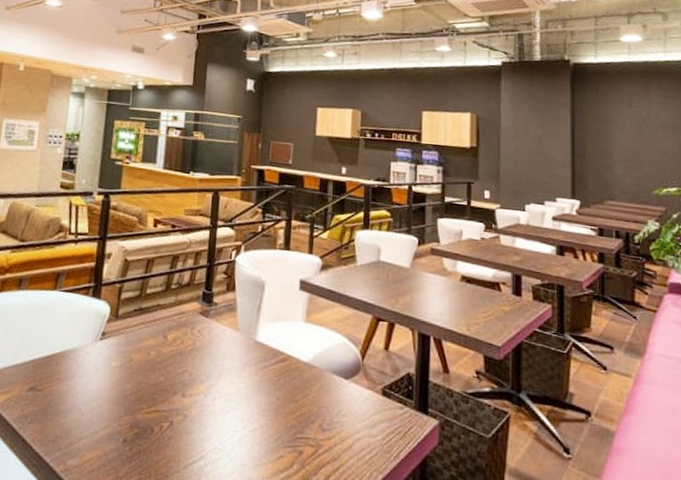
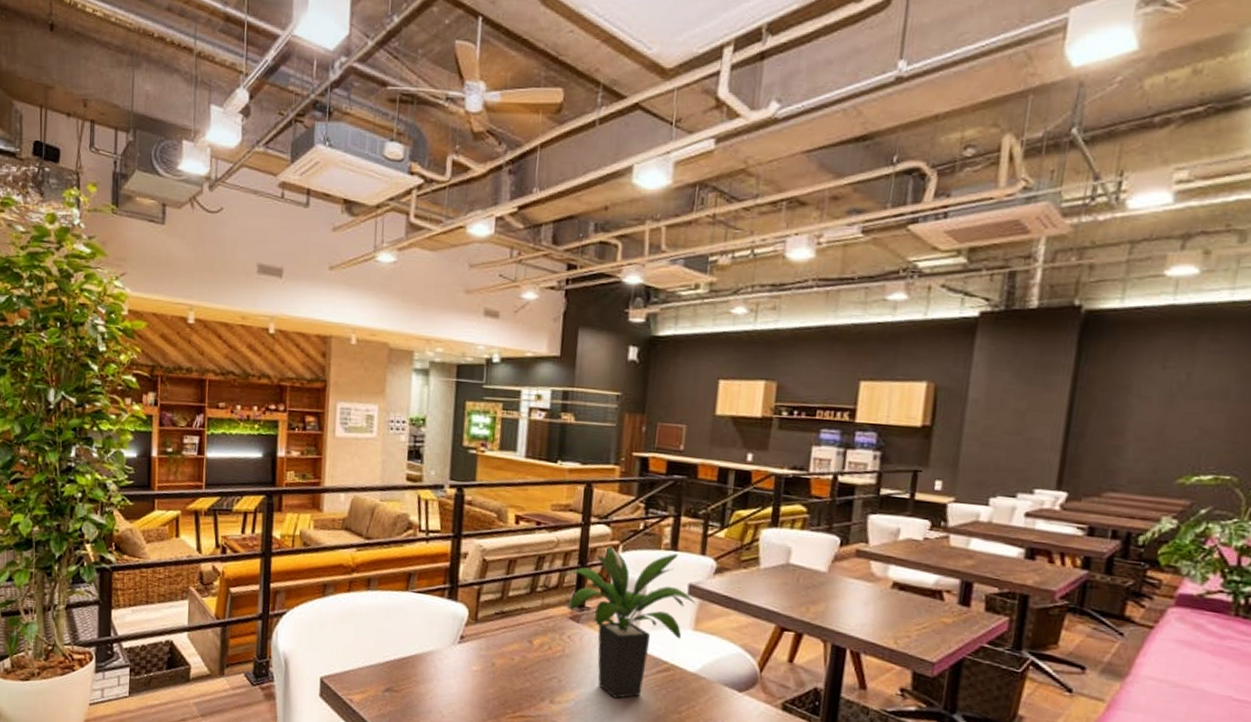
potted plant: none [193,247,307,390] -> present [562,546,696,699]

